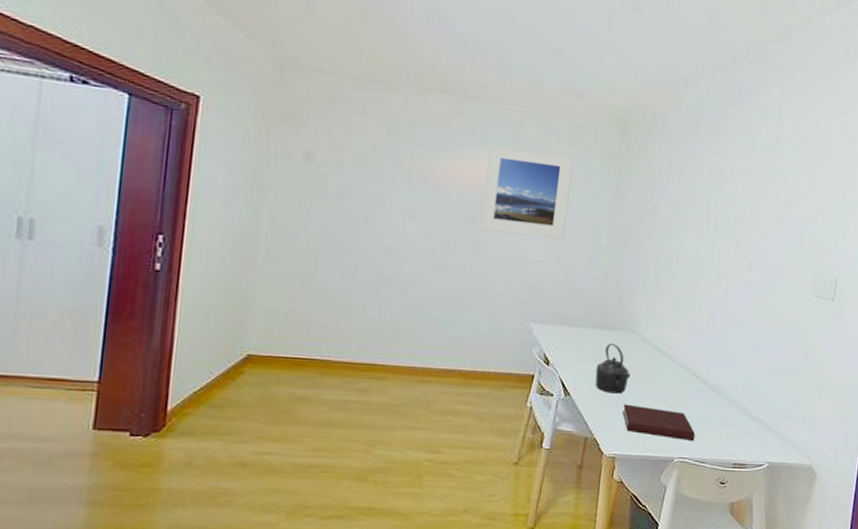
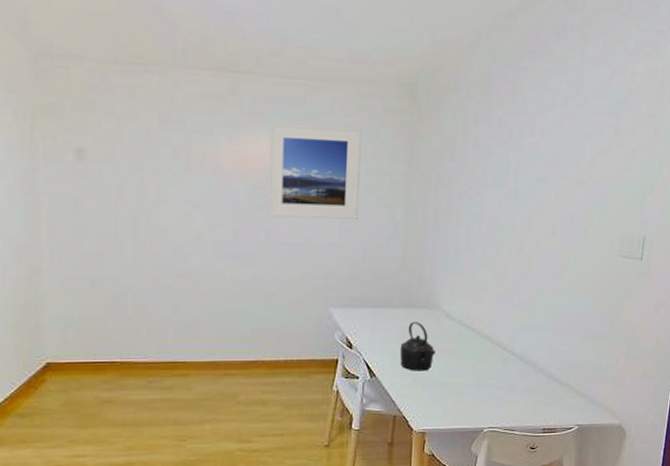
notebook: present [622,404,695,442] -> none [430,380,503,411]

